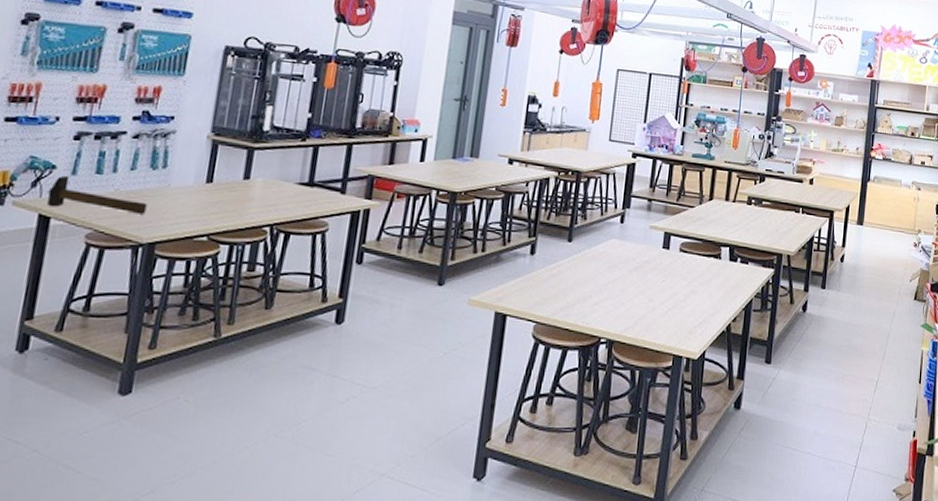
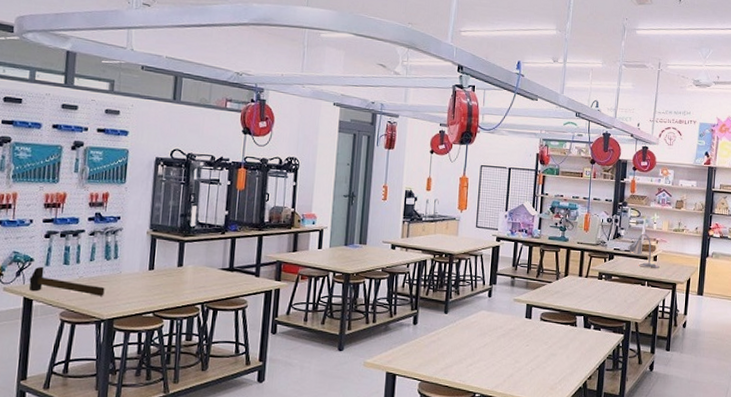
table lamp: none [780,152,815,194] -> present [627,233,659,269]

